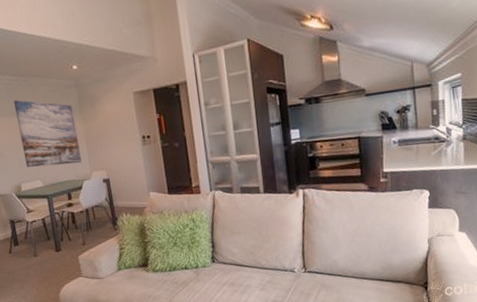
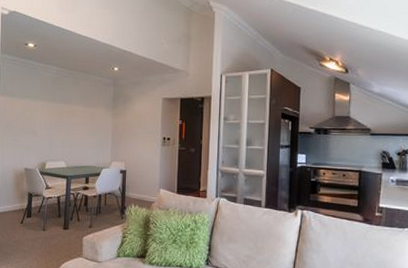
wall art: present [14,99,82,167] -> none [54,88,107,152]

